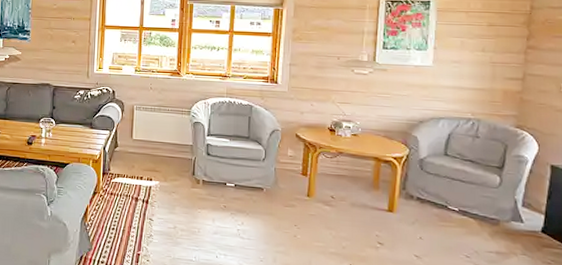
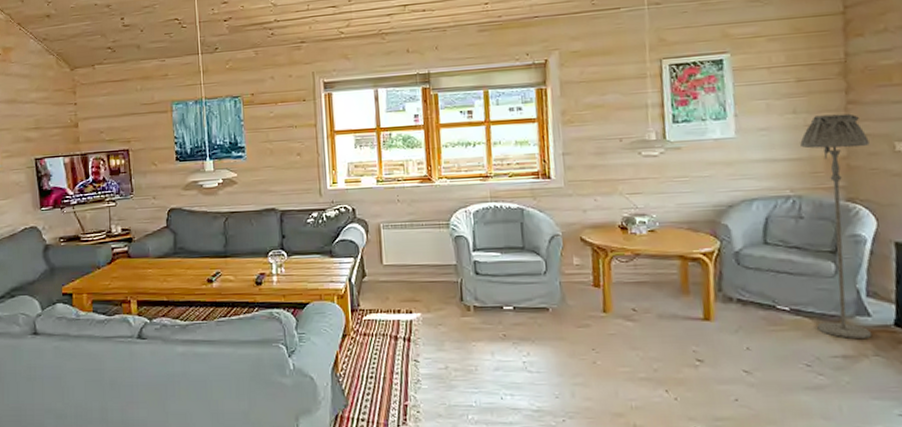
floor lamp: none [479,55,541,240] -> present [800,113,872,339]

